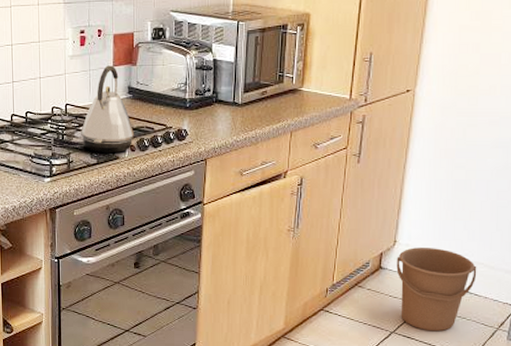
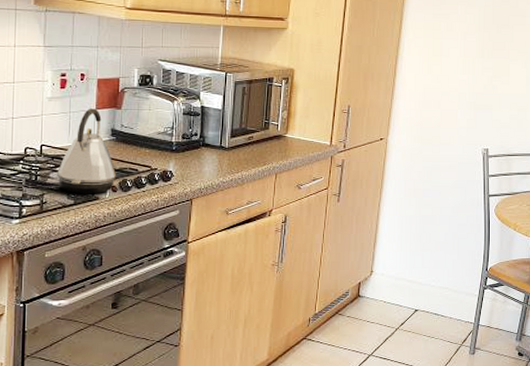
bucket: present [396,247,477,332] -> none [373,276,443,352]

